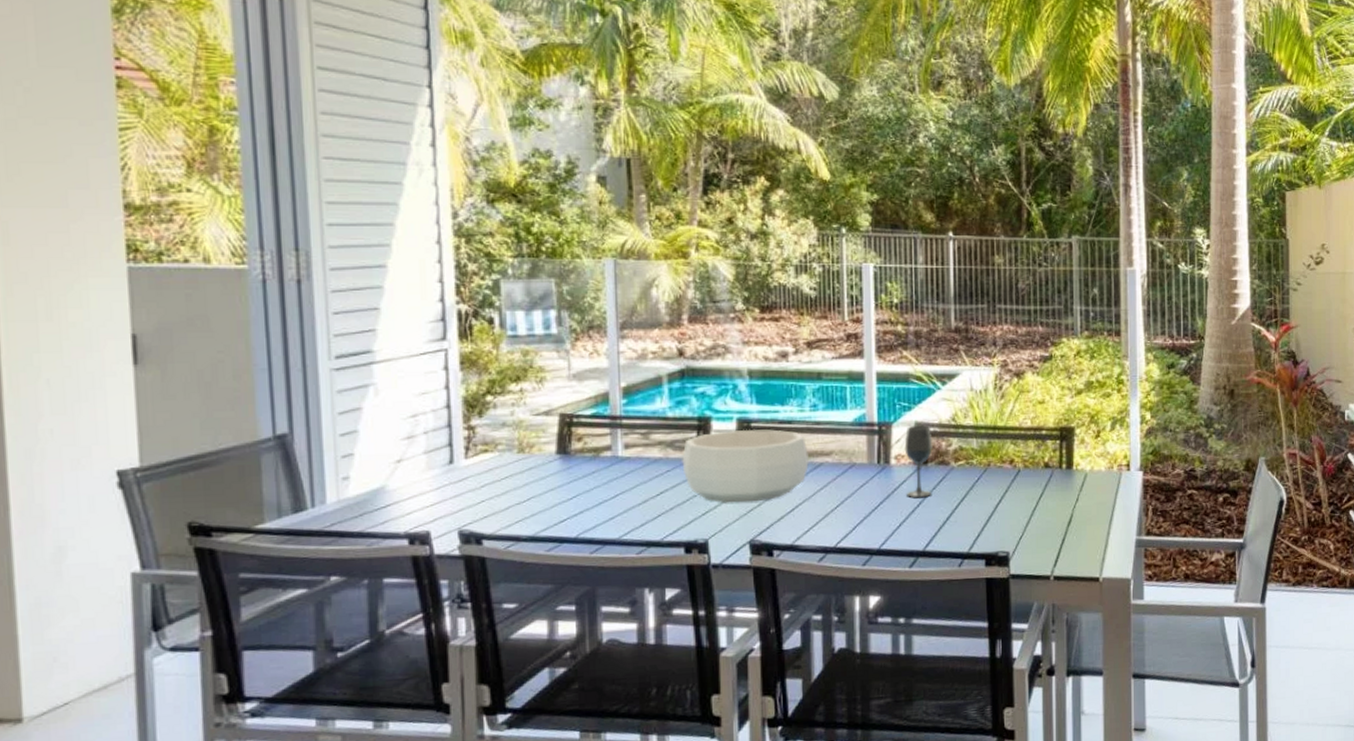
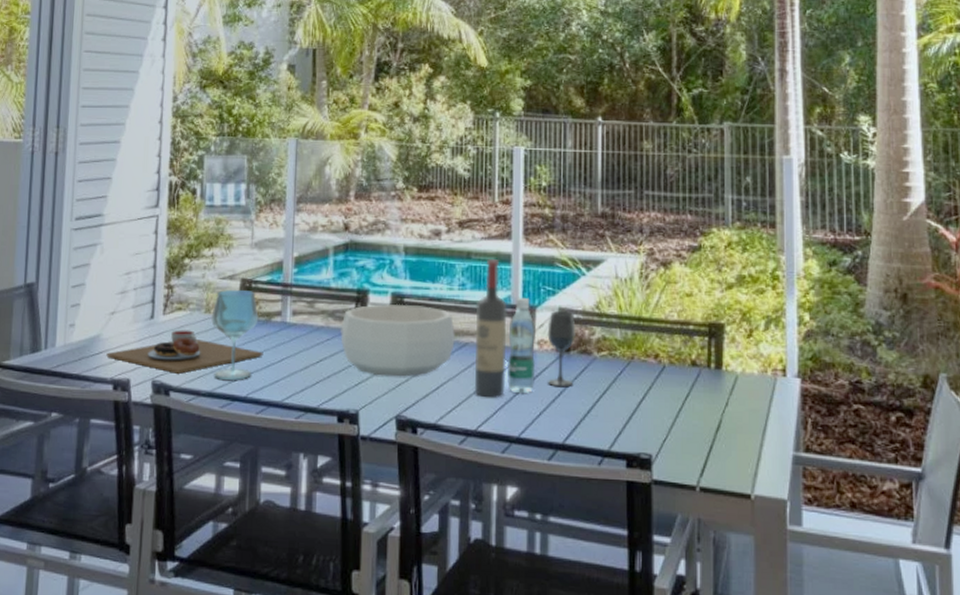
place setting: none [396,473,594,521] -> present [106,329,264,374]
wine glass: none [526,425,585,523] -> present [211,289,259,381]
wine bottle: none [829,377,864,514] -> present [474,258,507,397]
bottle: none [864,415,893,507] -> present [506,298,536,393]

